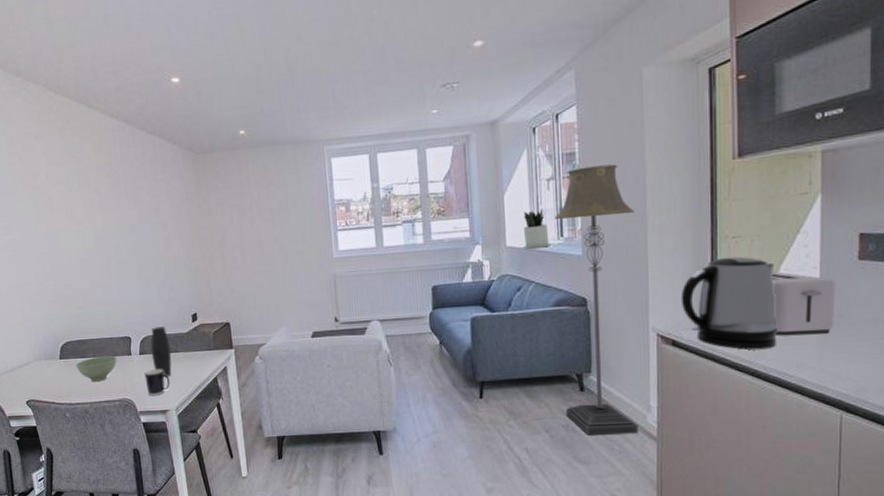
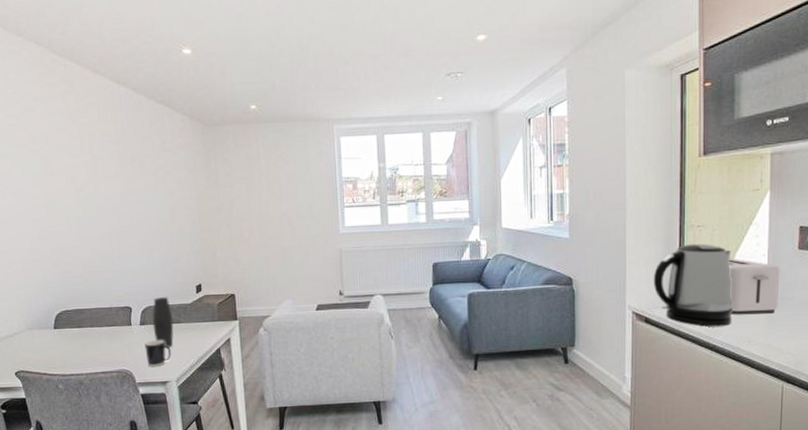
bowl: present [75,355,117,382] -> none [71,325,116,352]
planter: present [523,209,552,250] -> none [517,194,543,232]
floor lamp: present [554,164,639,435] -> none [545,156,616,404]

